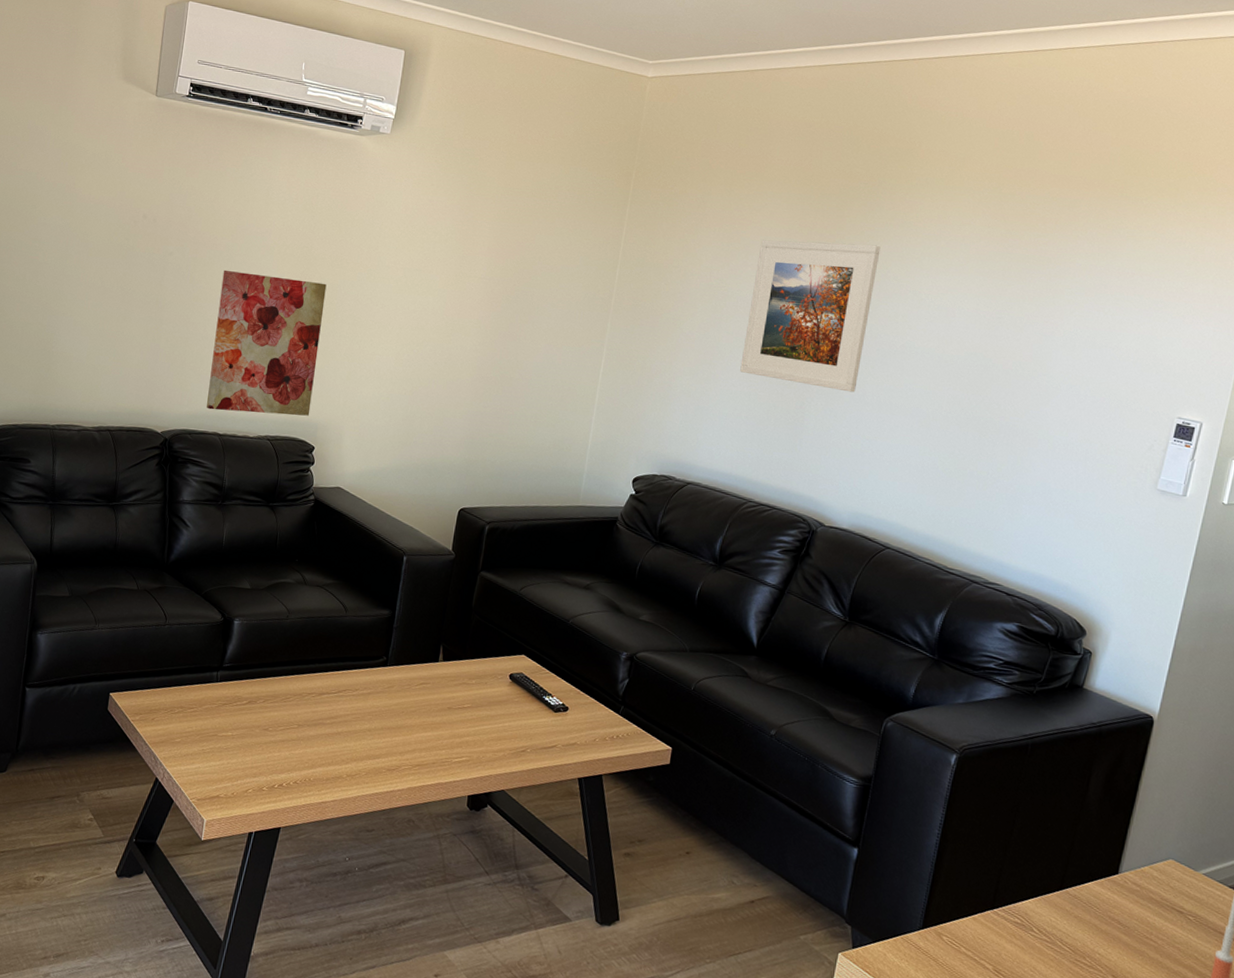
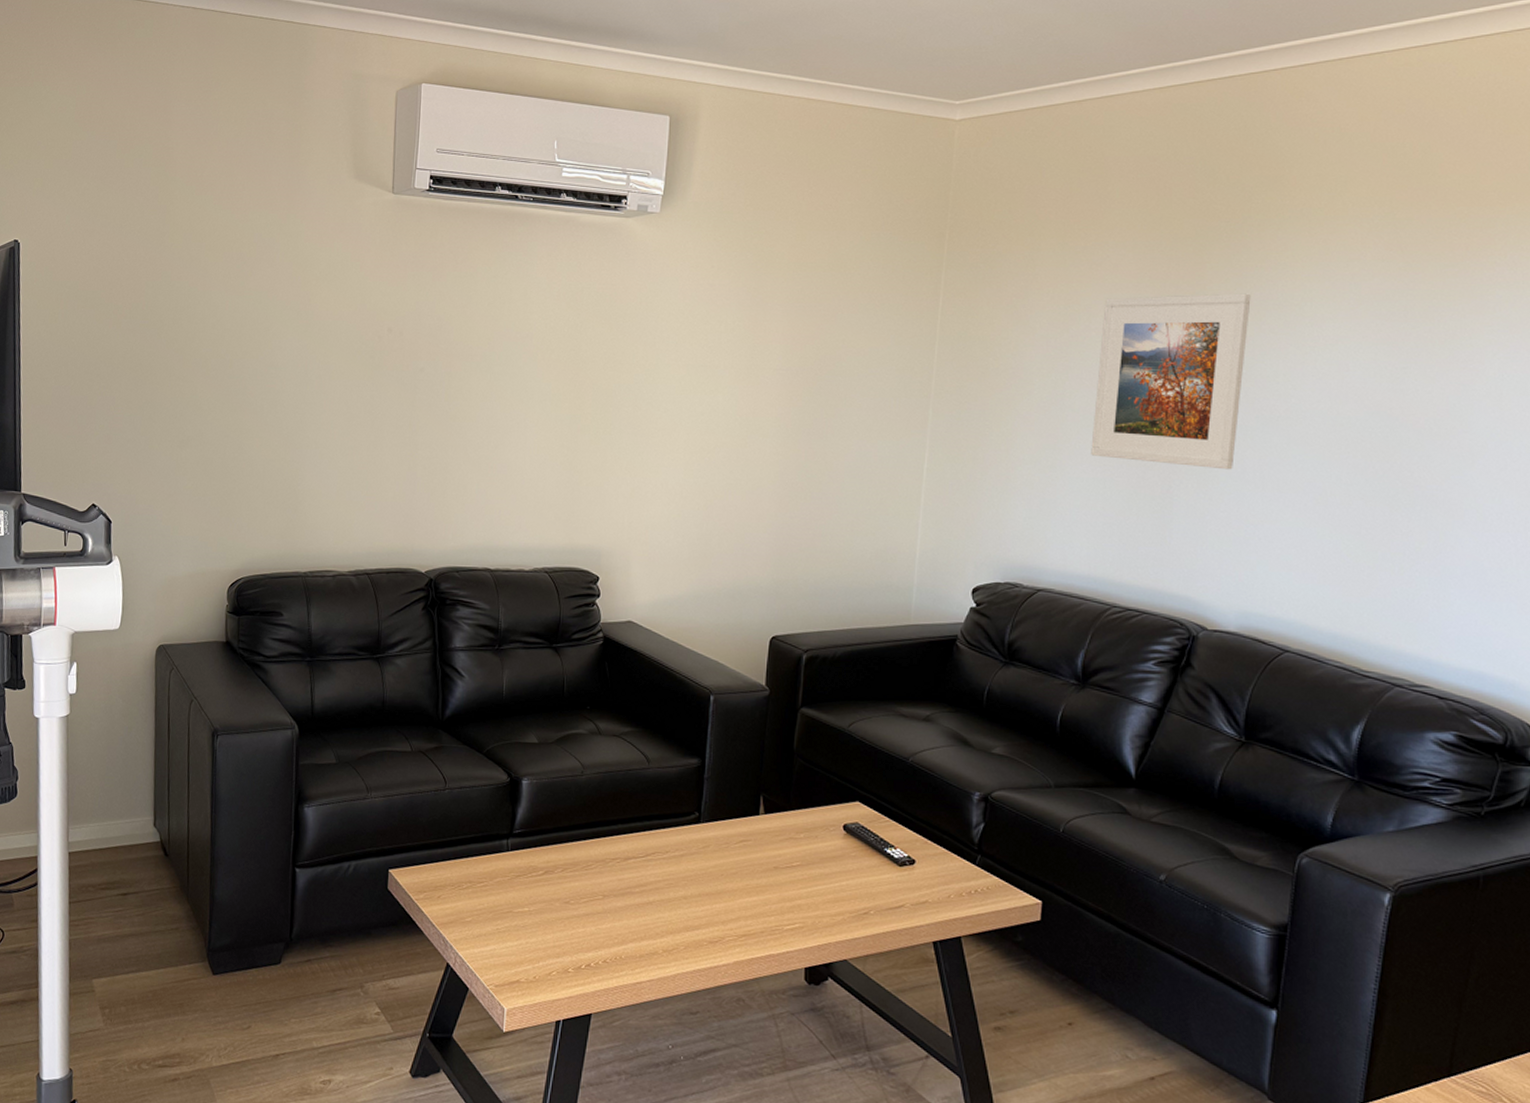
wall art: present [207,270,327,416] -> none [474,383,600,543]

